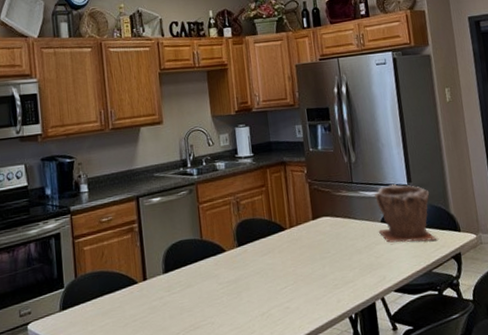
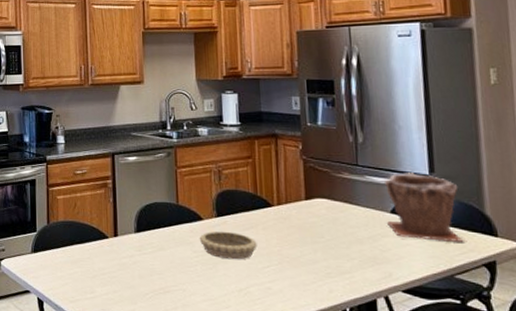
decorative bowl: none [223,259,275,286] -> present [199,231,257,260]

